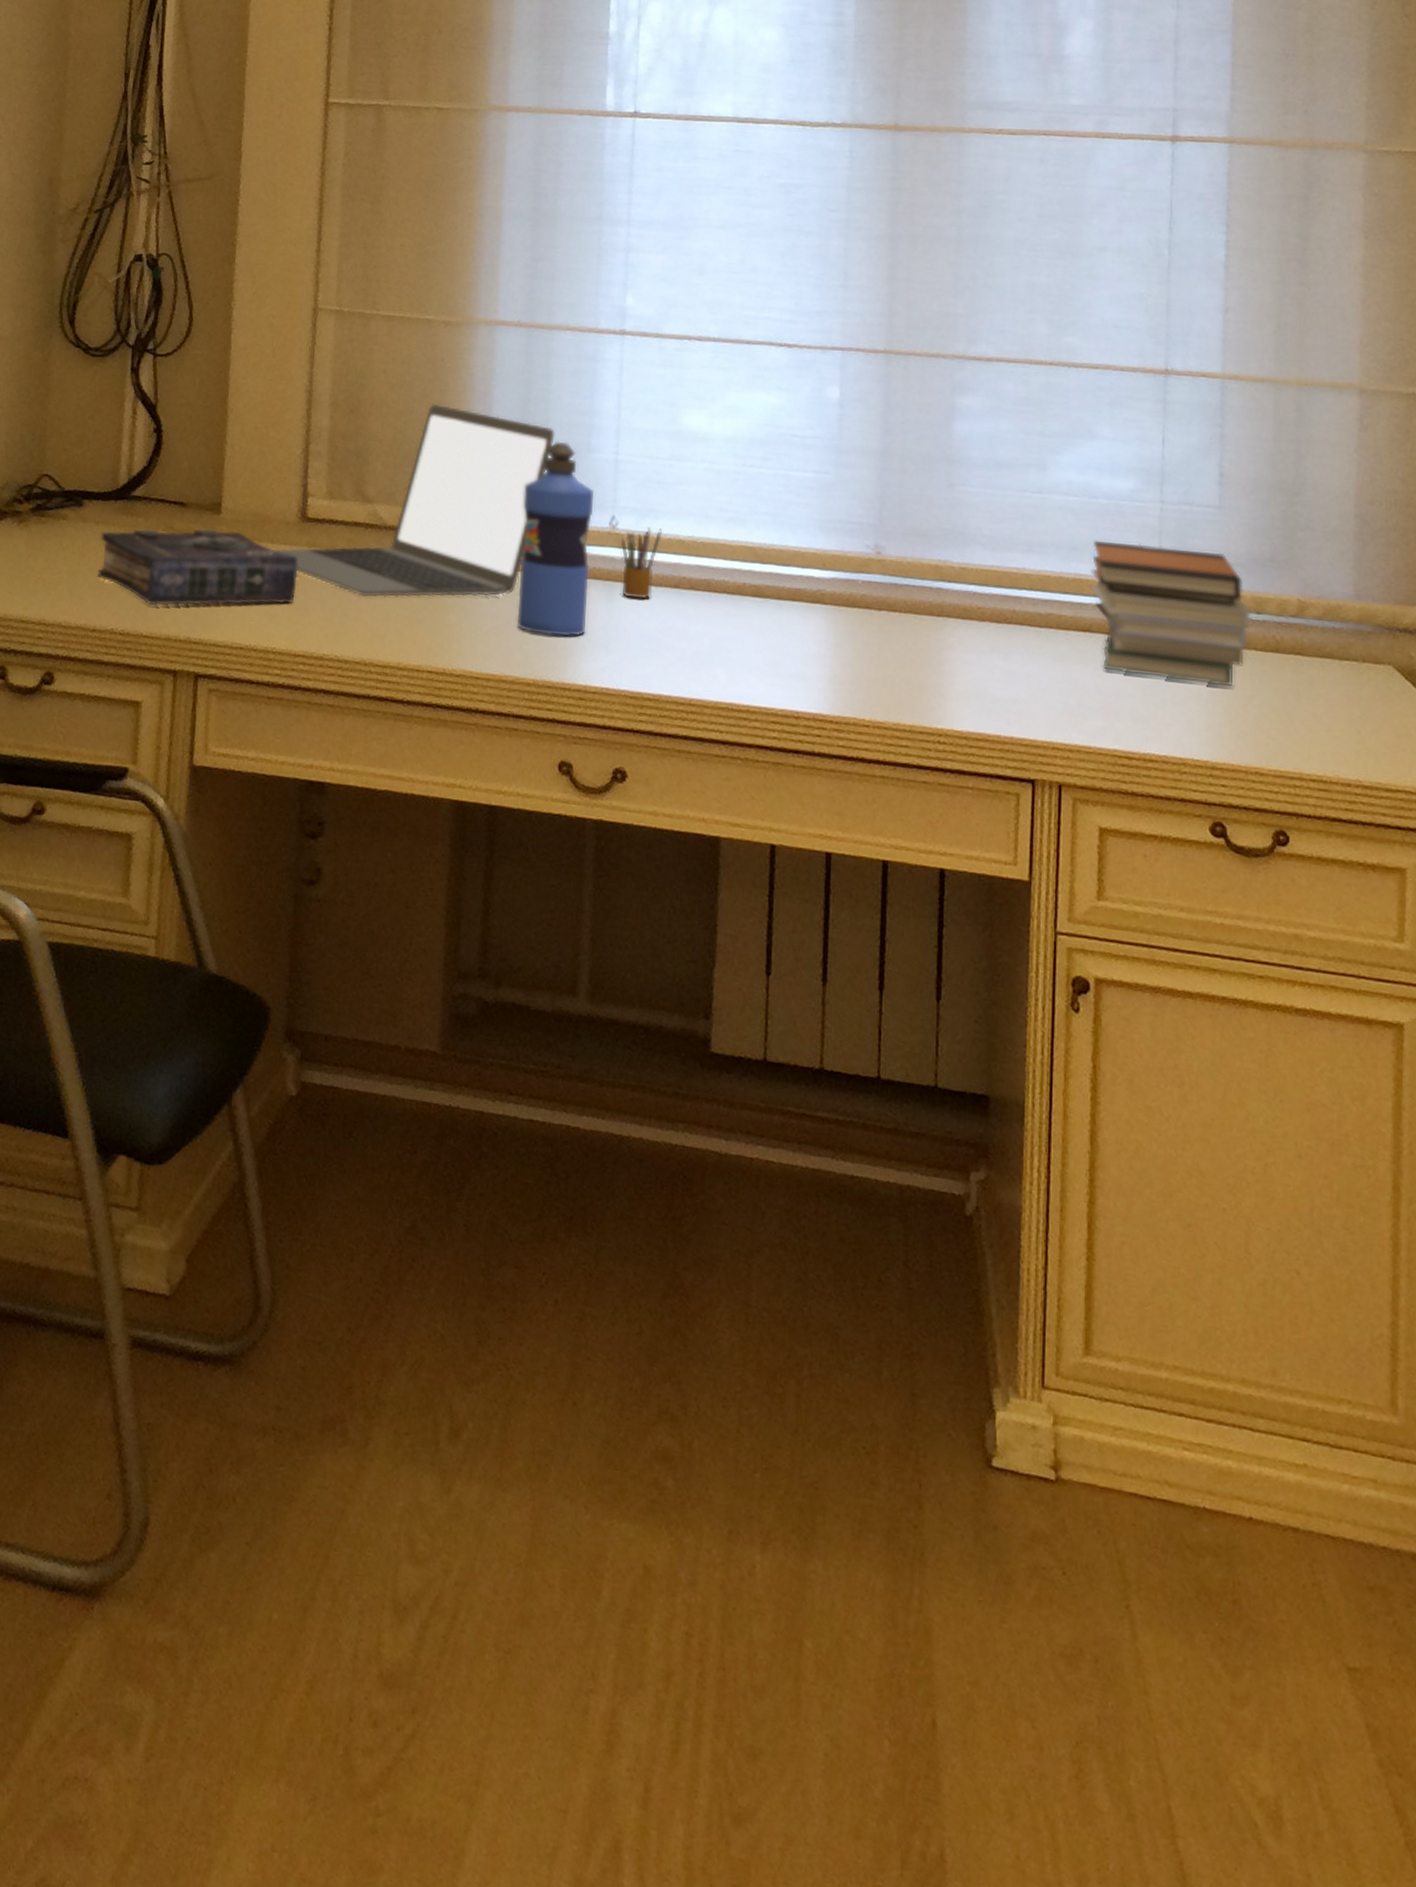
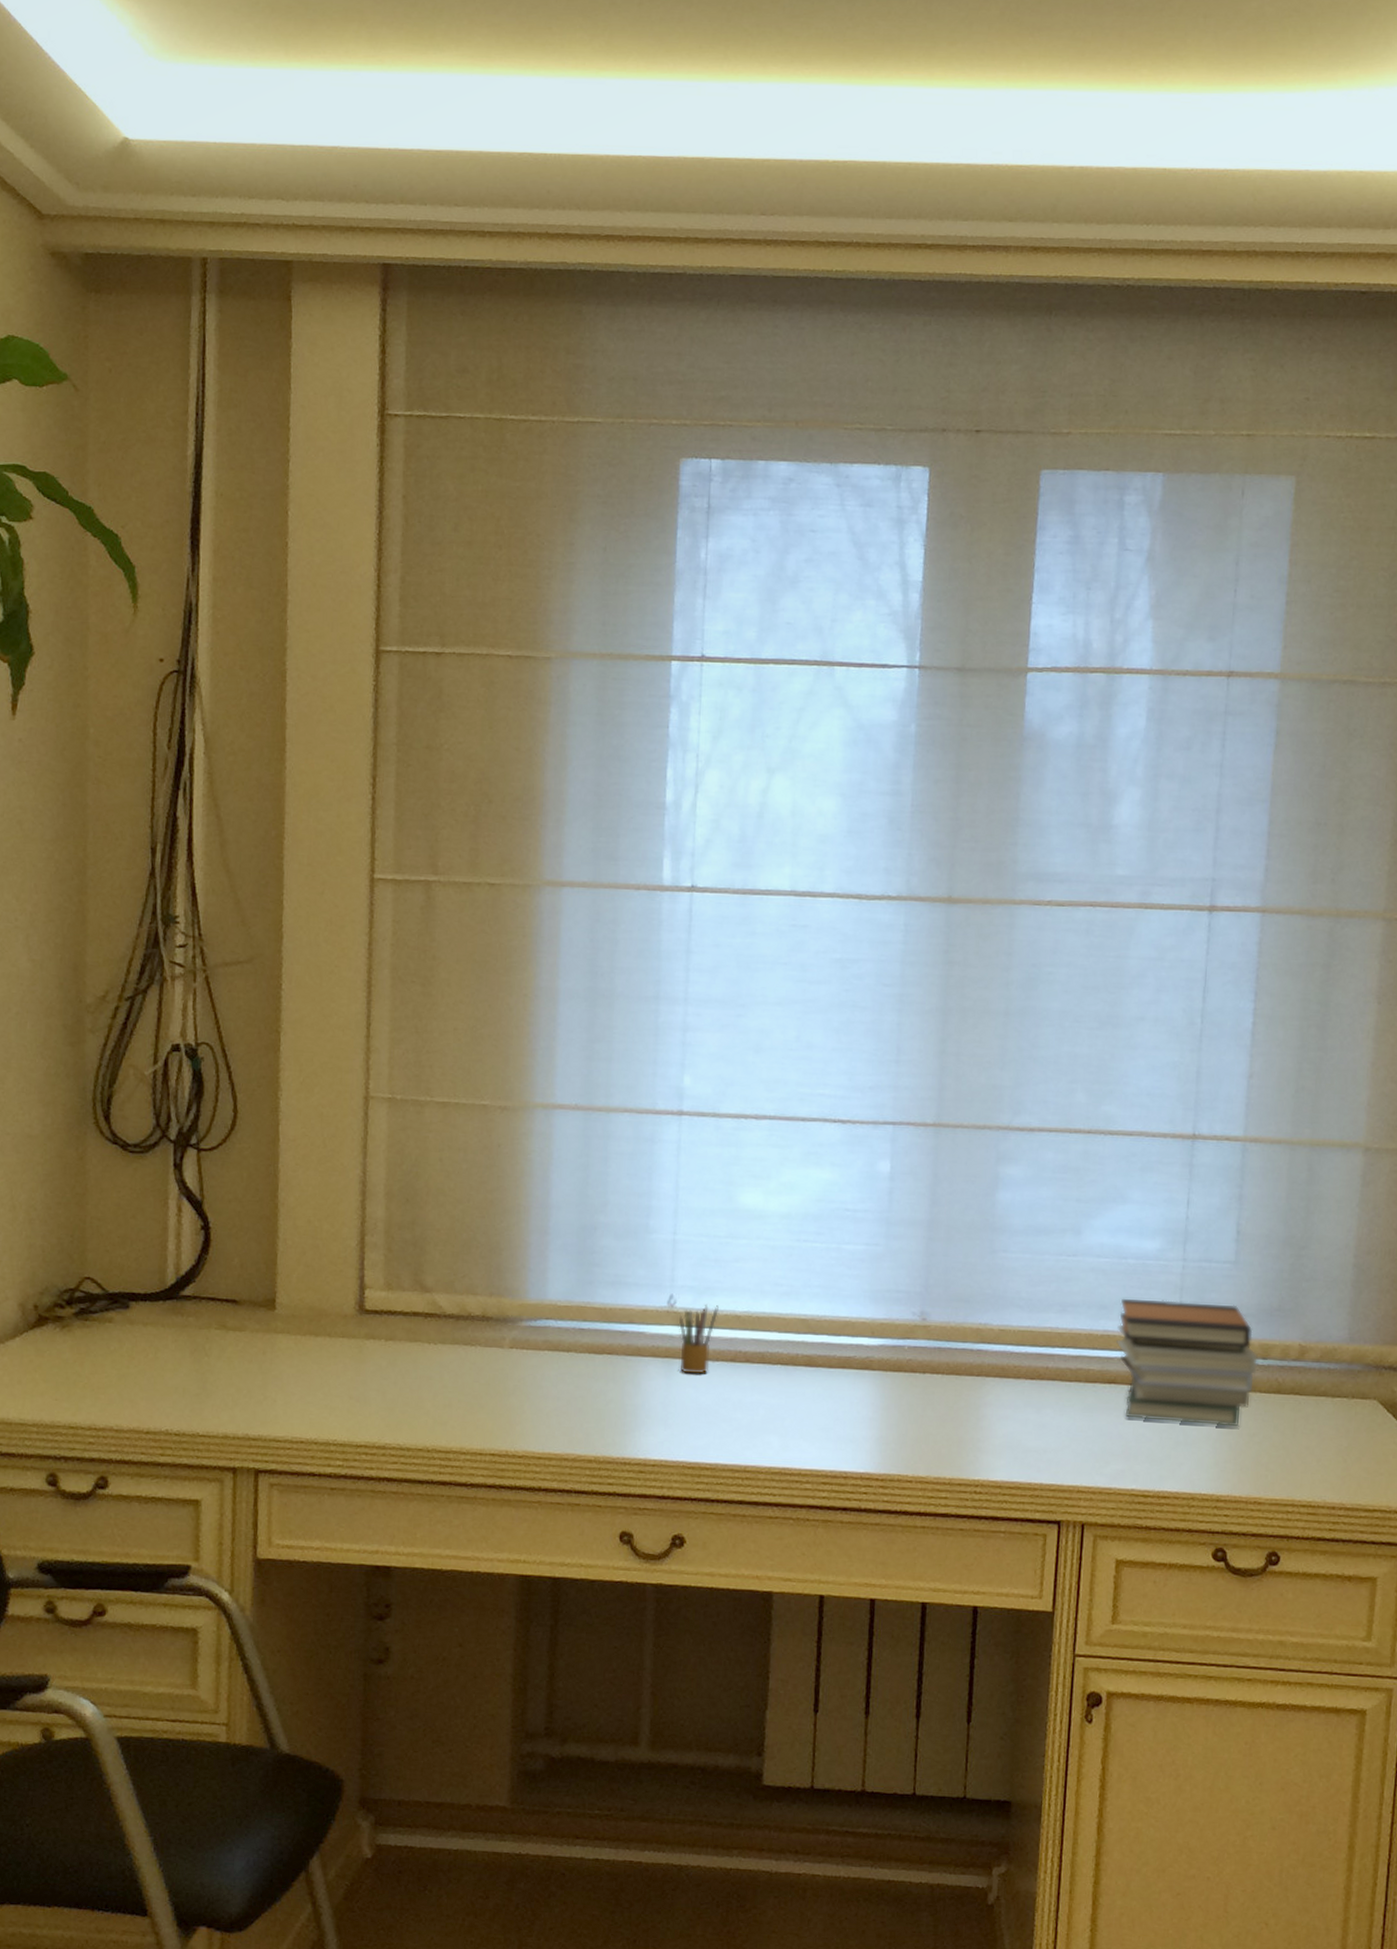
book: present [98,528,299,606] -> none [149,1325,358,1405]
laptop: present [273,403,555,598] -> none [331,1190,614,1385]
water bottle: present [517,441,595,637] -> none [578,1223,653,1414]

